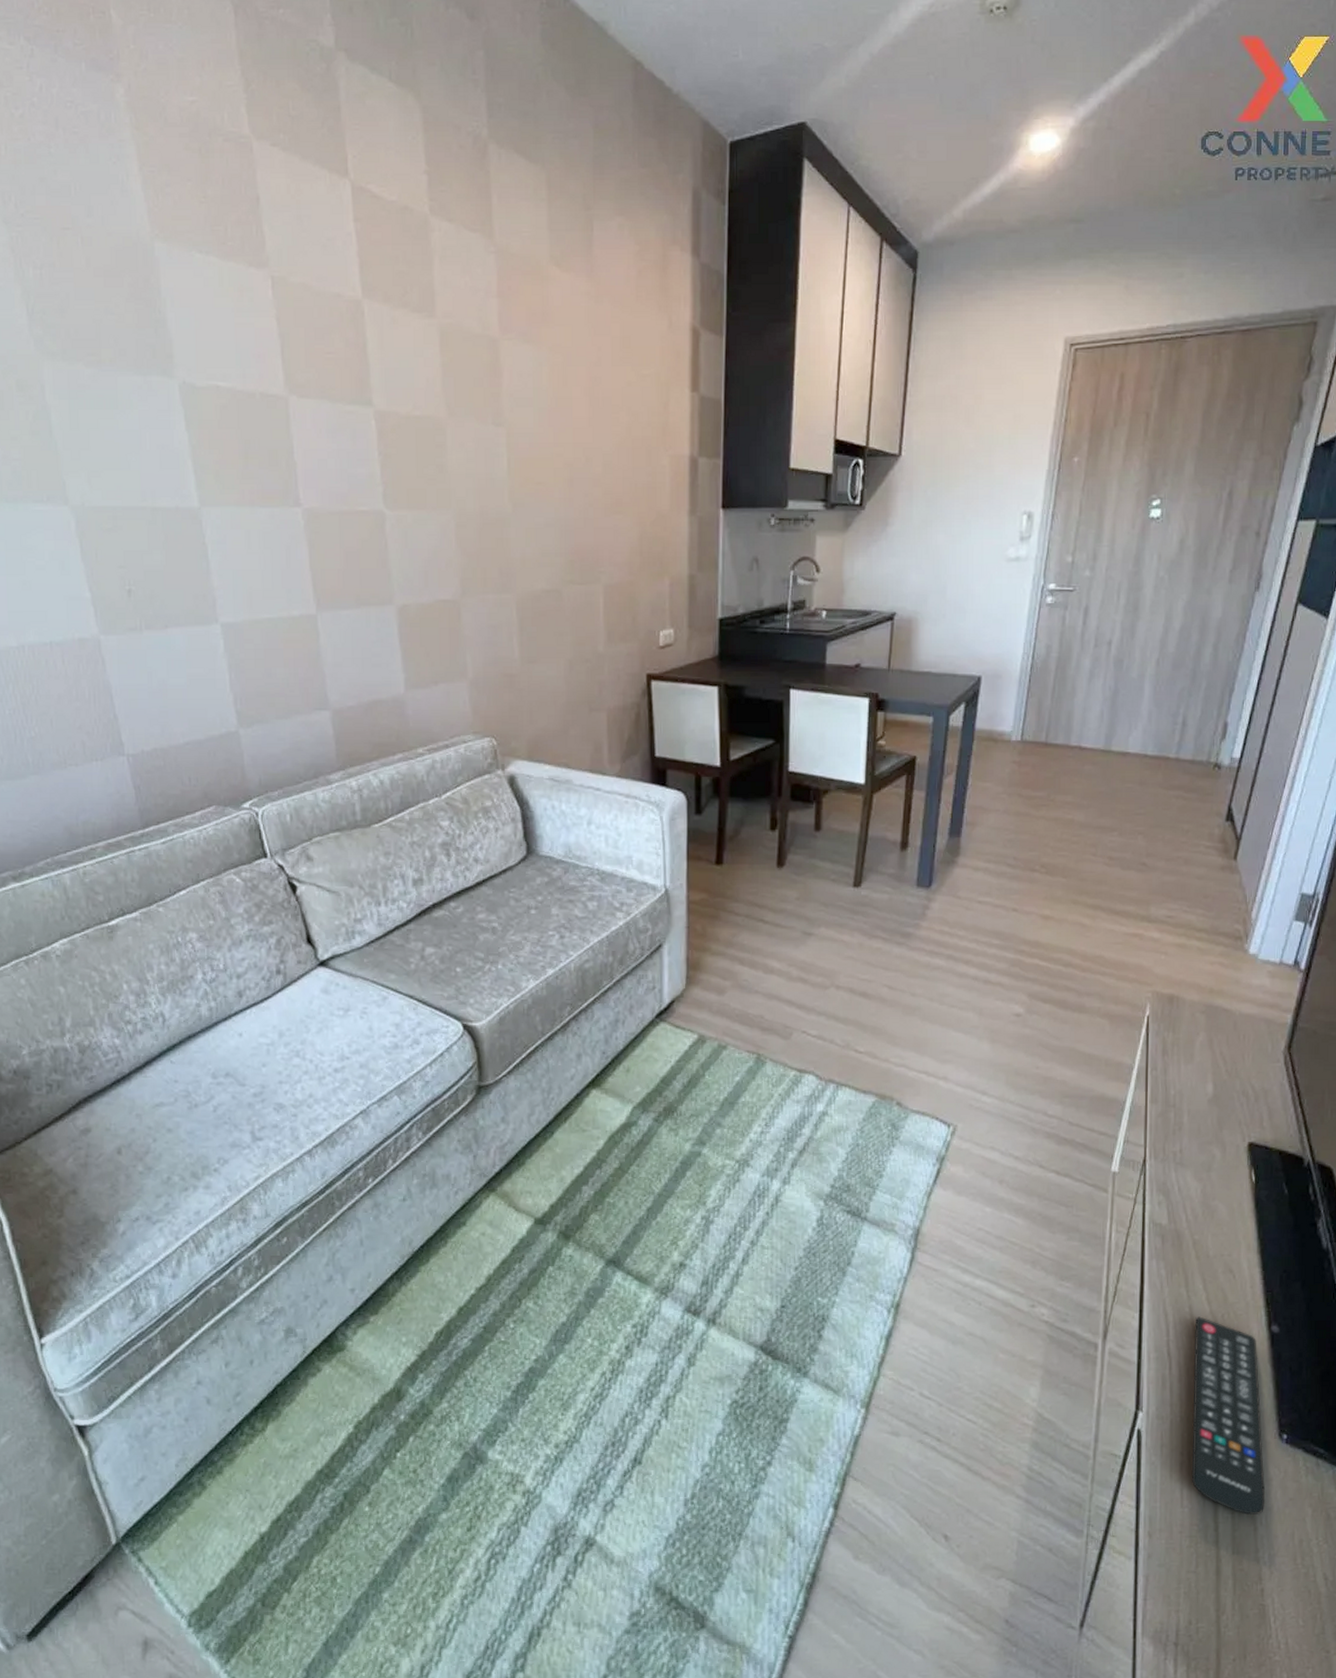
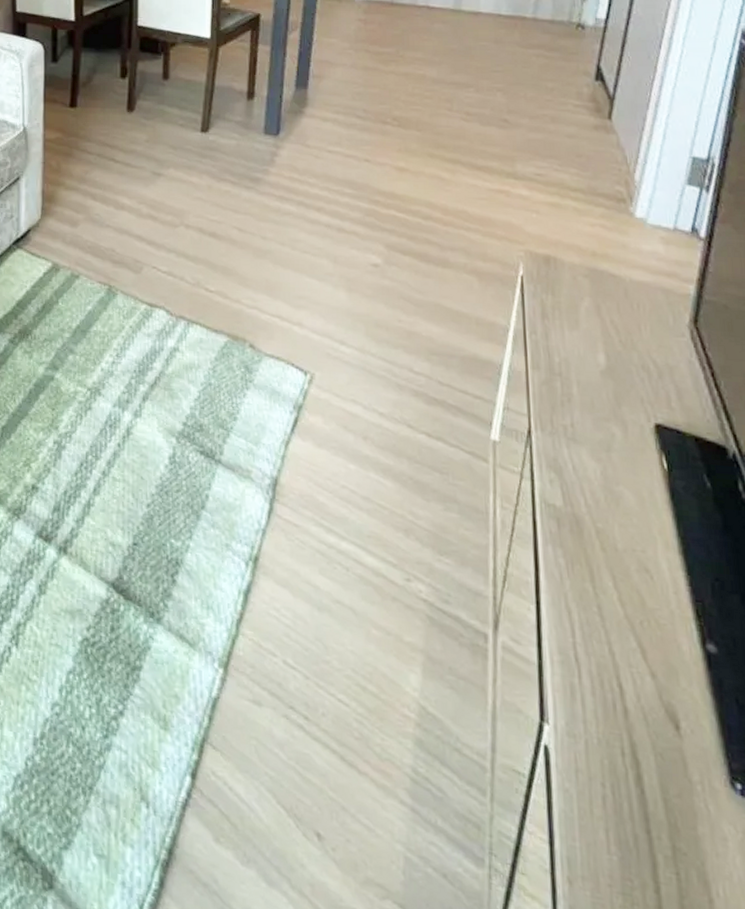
remote control: present [1192,1316,1266,1515] -> none [606,619,721,882]

